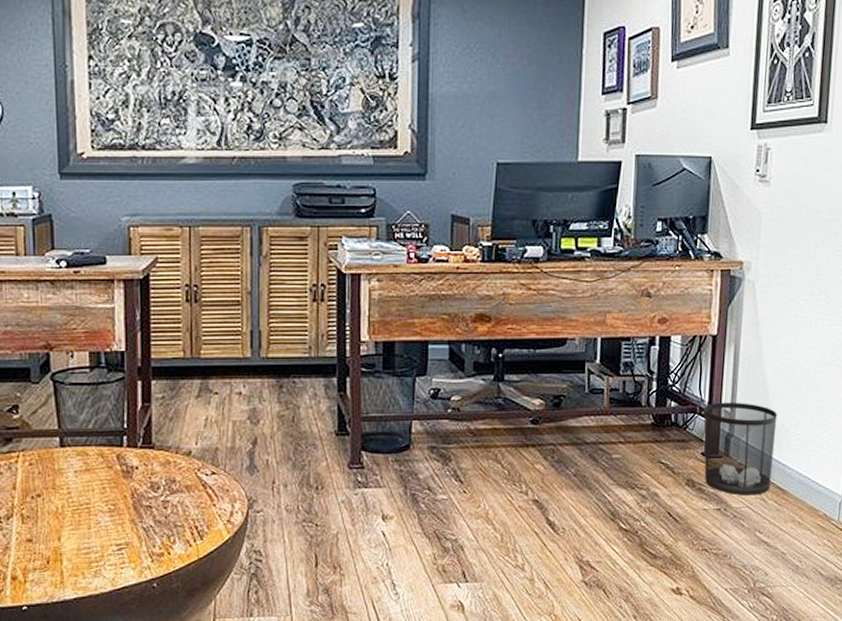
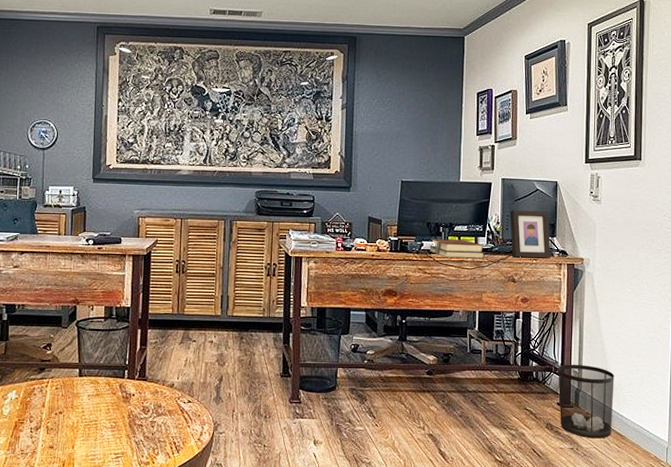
books: none [535,242,611,267] -> present [429,239,485,259]
picture frame: none [645,198,700,264] -> present [510,210,551,259]

